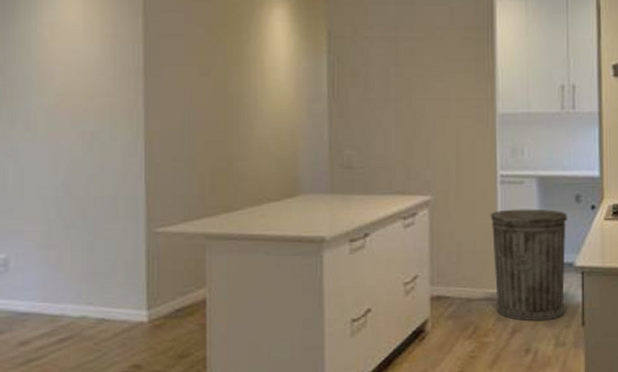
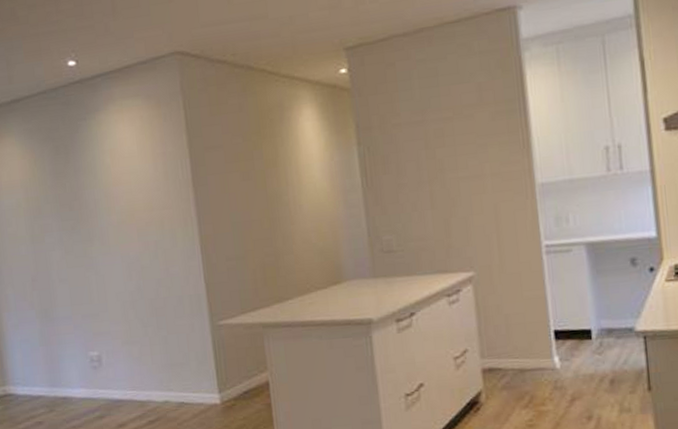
trash can: present [490,209,567,321] -> none [537,275,627,388]

